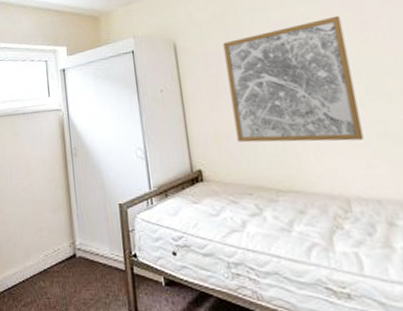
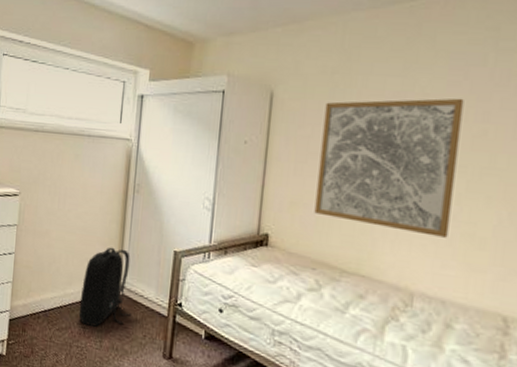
backpack: none [40,211,91,295] -> present [78,247,131,327]

